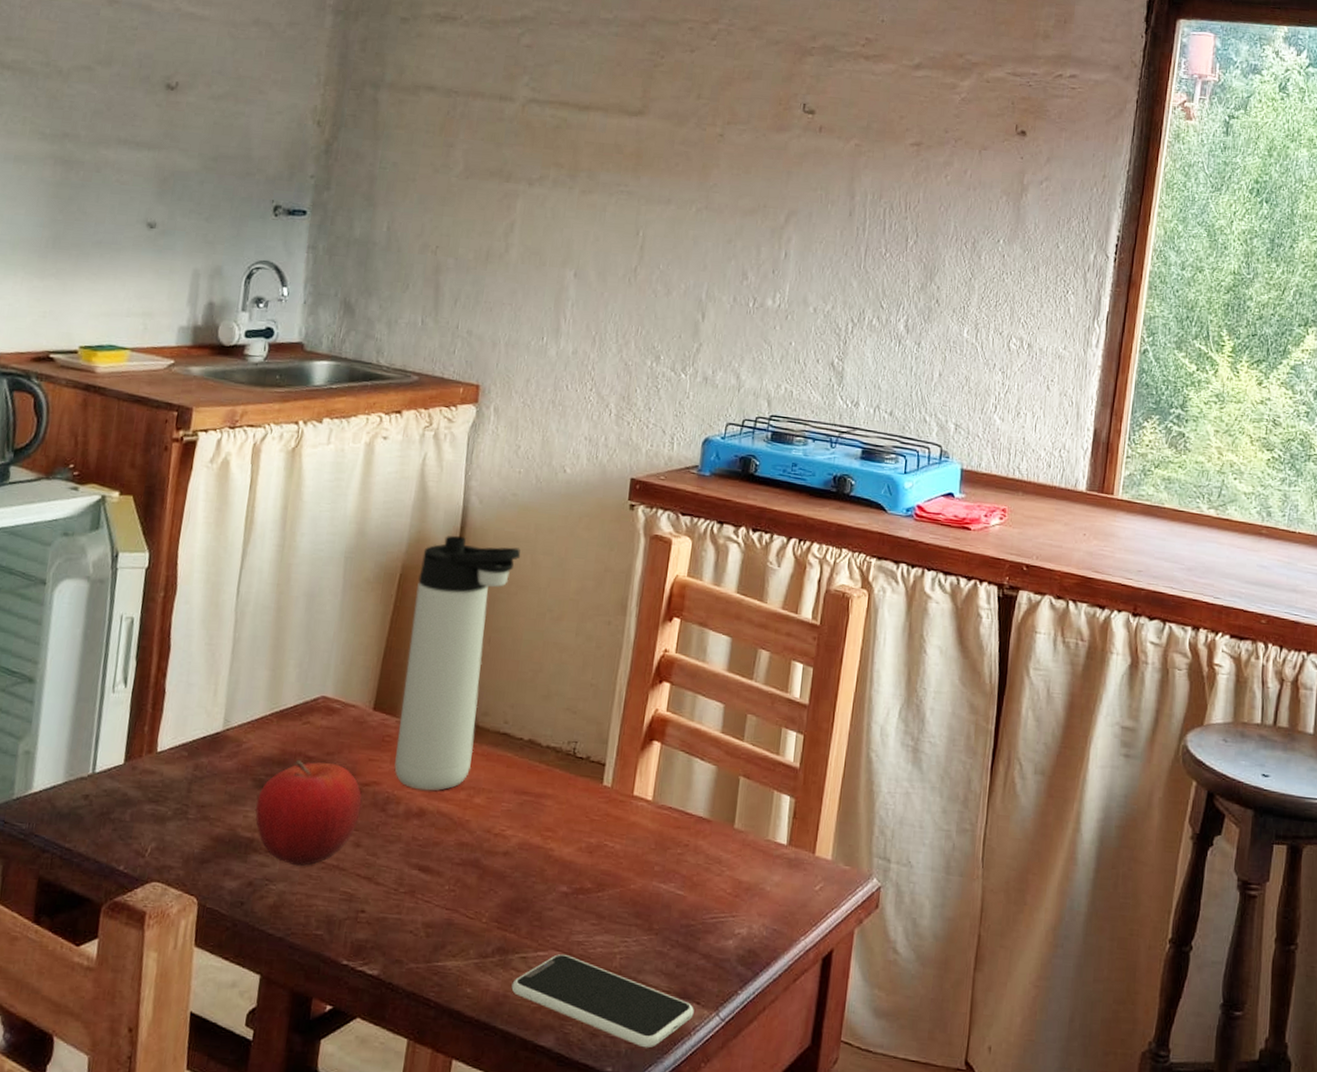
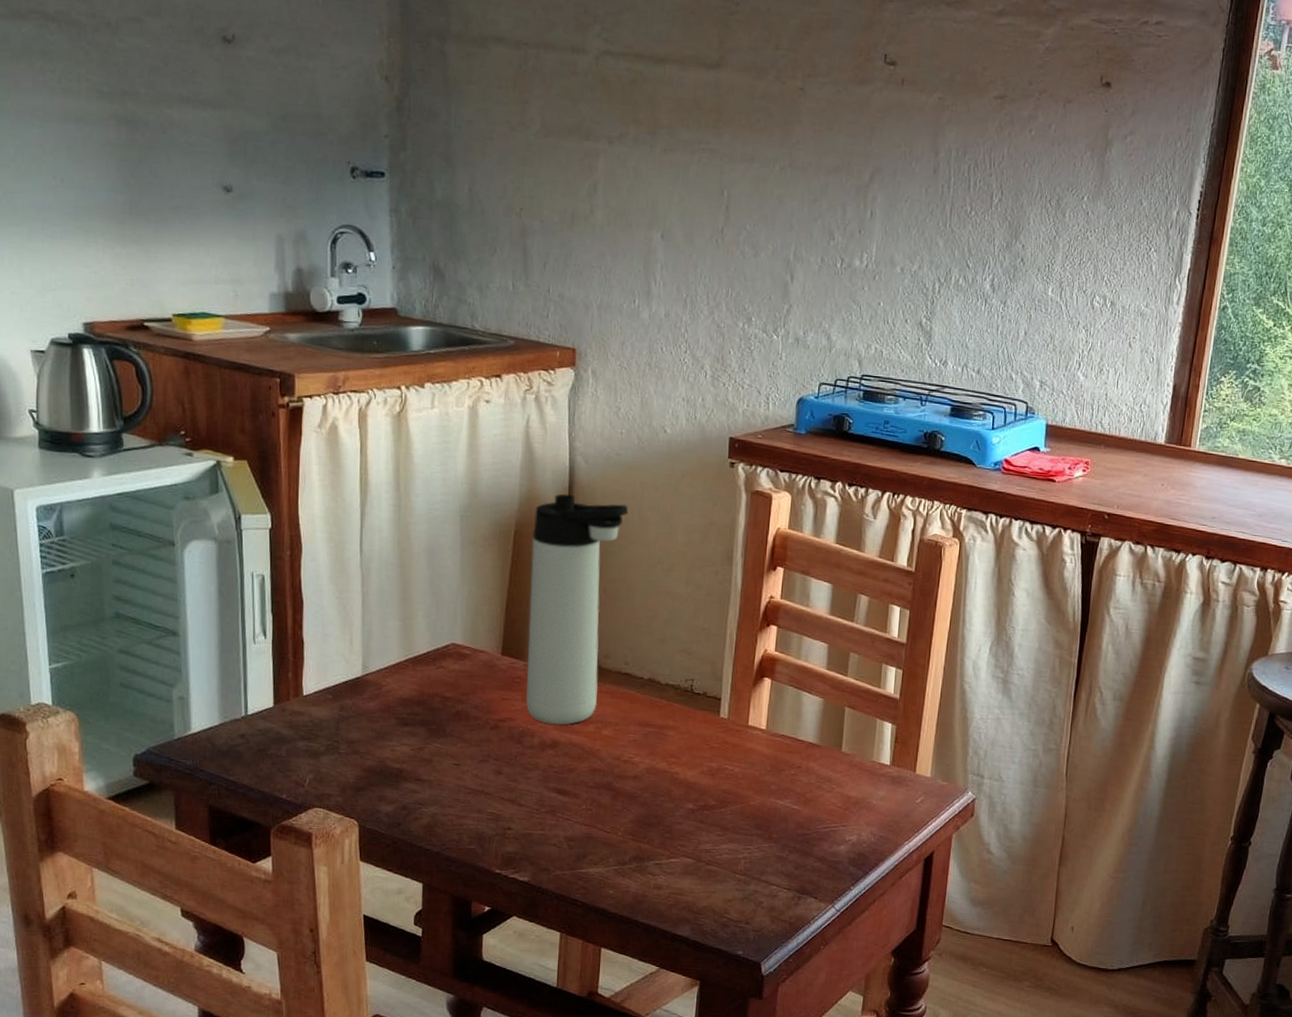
fruit: present [255,760,362,867] -> none [402,701,500,792]
smartphone: present [511,954,694,1048] -> none [649,861,812,935]

